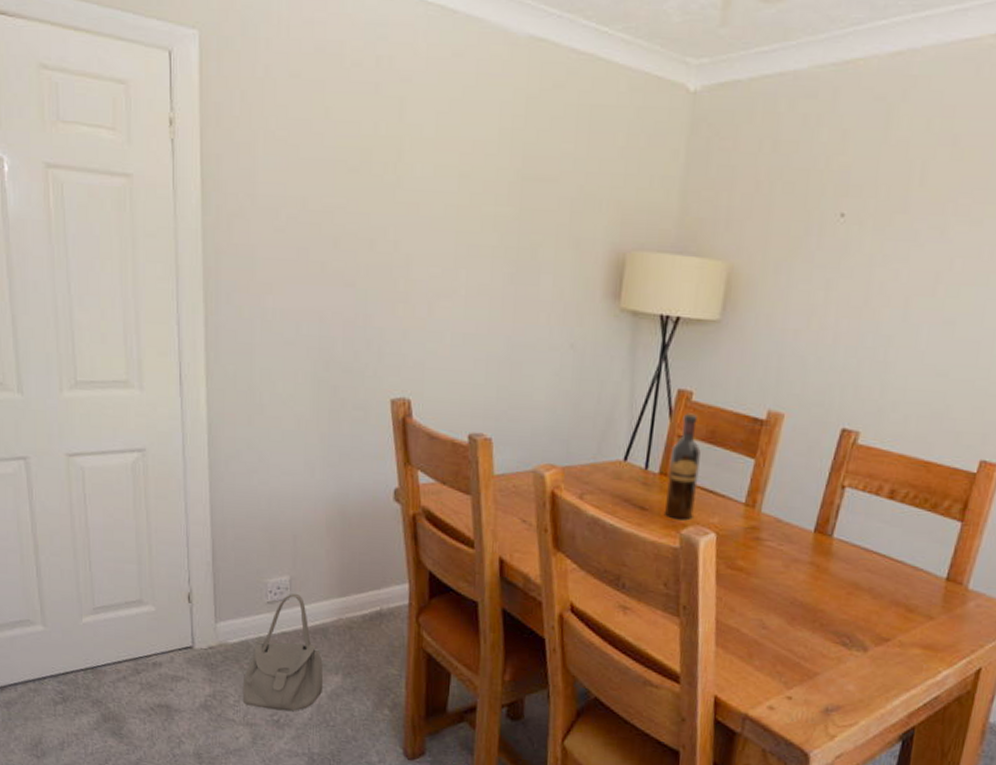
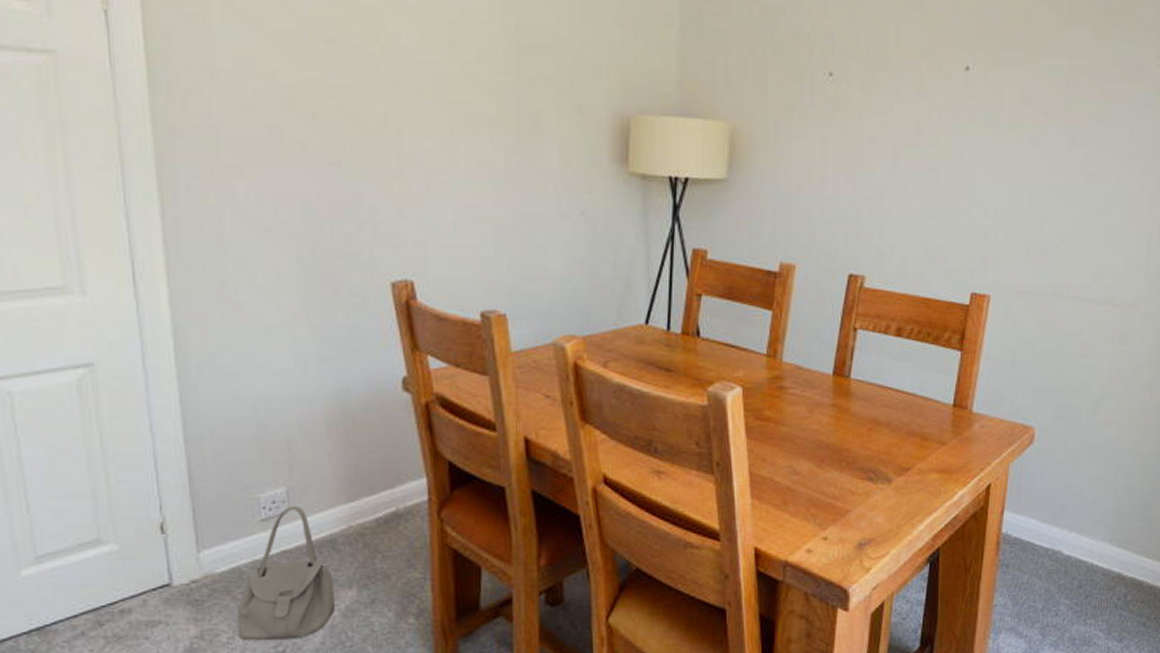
wine bottle: present [665,413,701,520] -> none [691,271,720,378]

